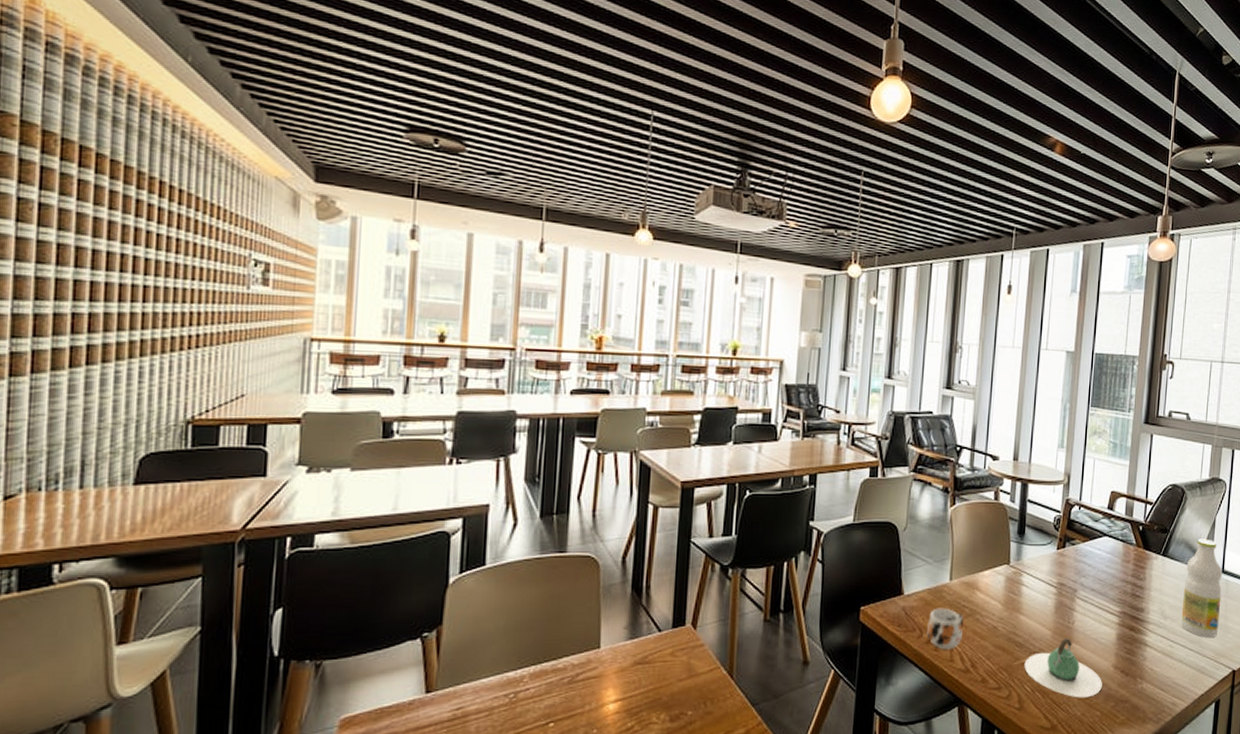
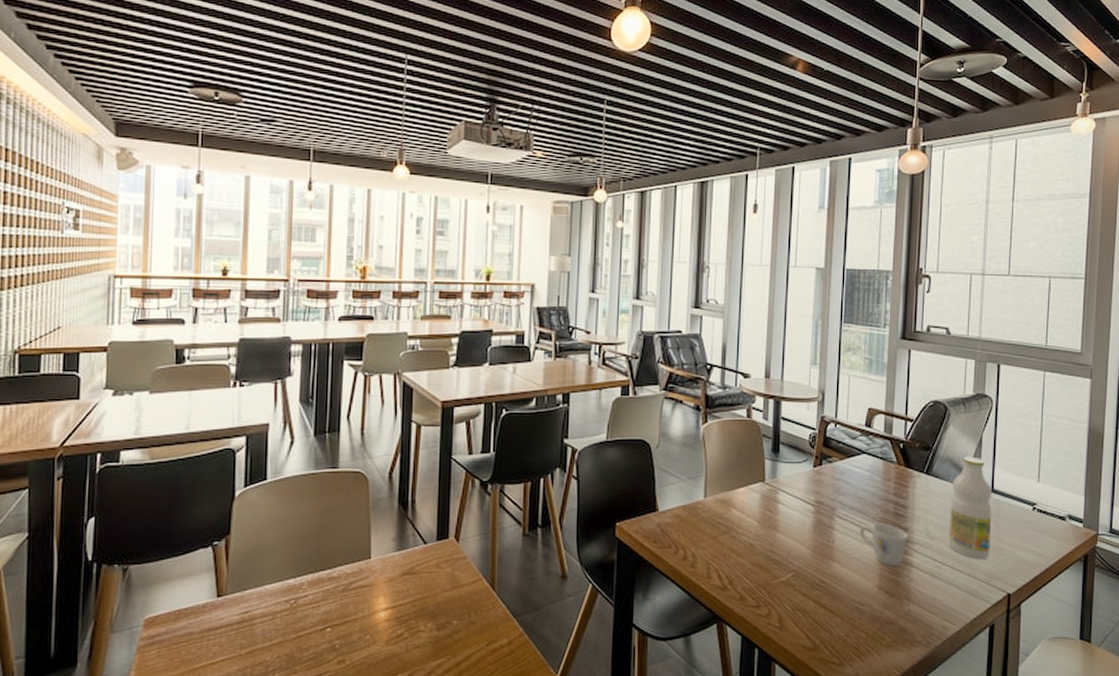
mug: present [927,608,964,650] -> none [683,524,720,567]
teapot: present [1024,638,1102,698] -> none [783,557,866,619]
mug: none [1099,603,1145,646] -> present [860,522,909,567]

